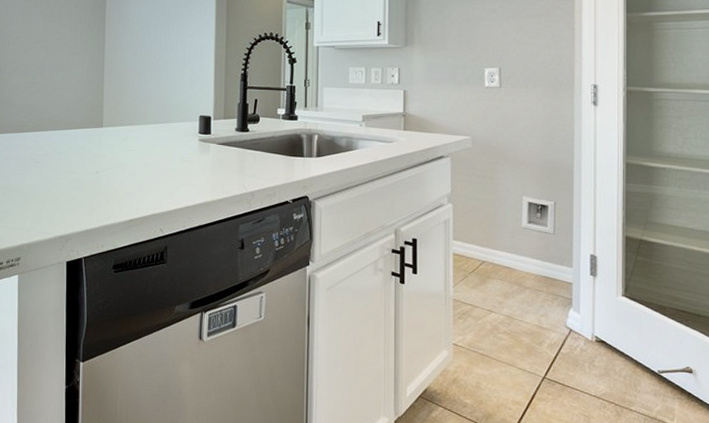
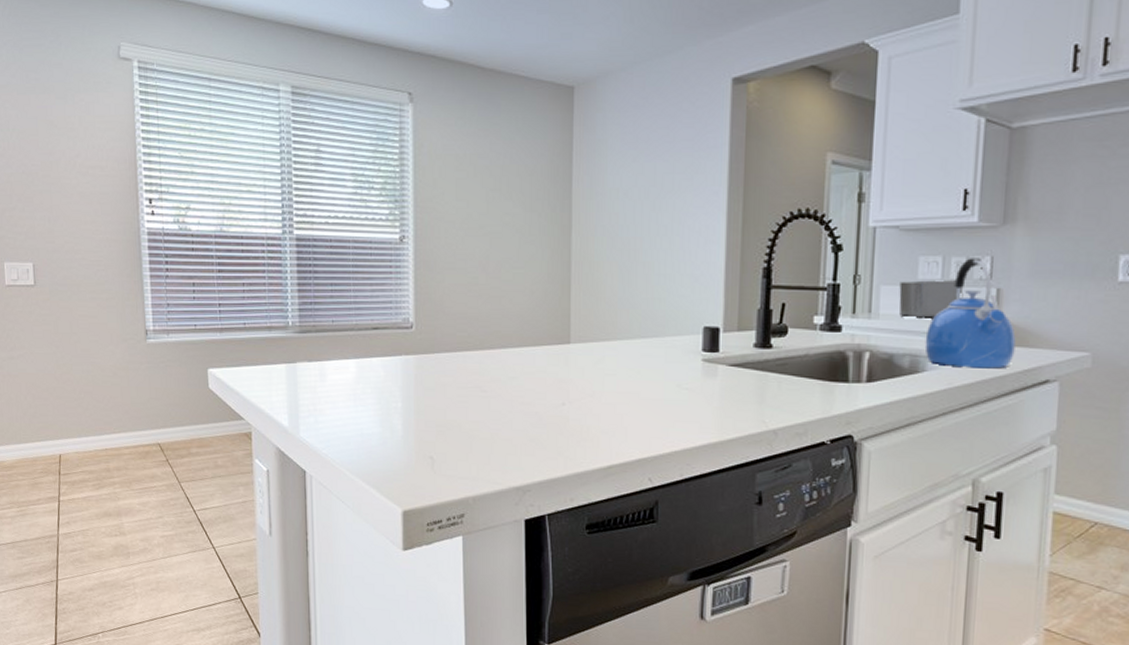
toaster: none [336,84,381,112] -> present [898,280,964,320]
kettle: none [356,69,419,148] -> present [924,258,1016,369]

